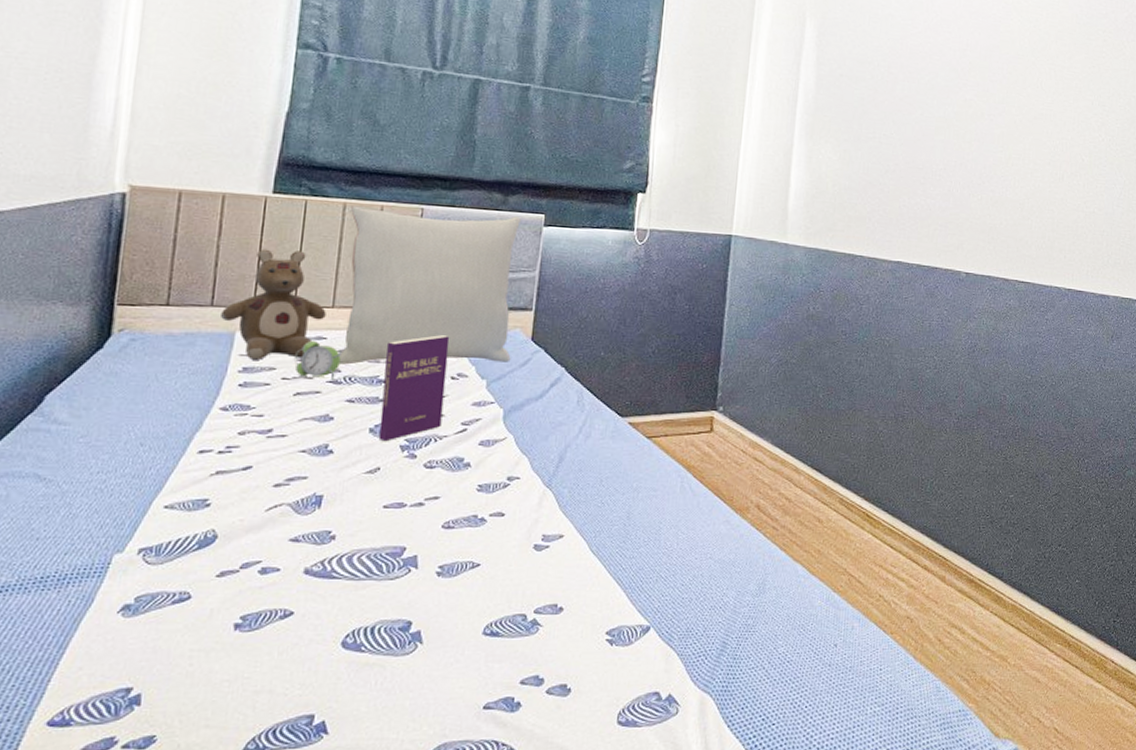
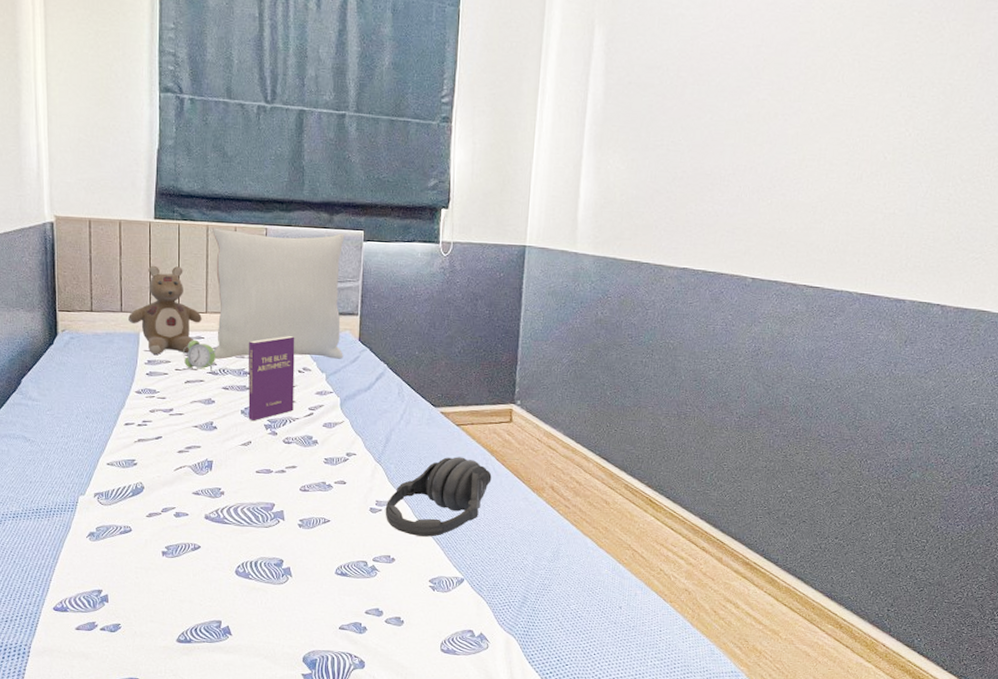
headphones: none [553,475,688,577] -> present [385,457,492,537]

